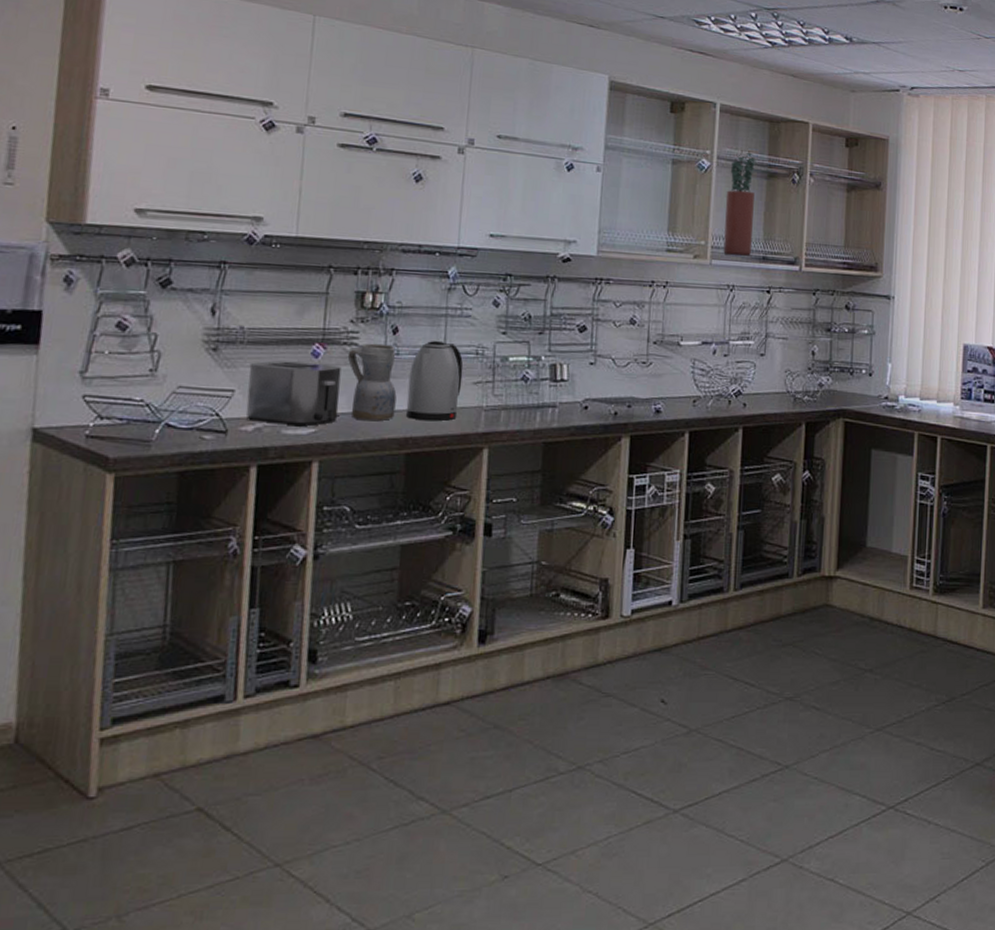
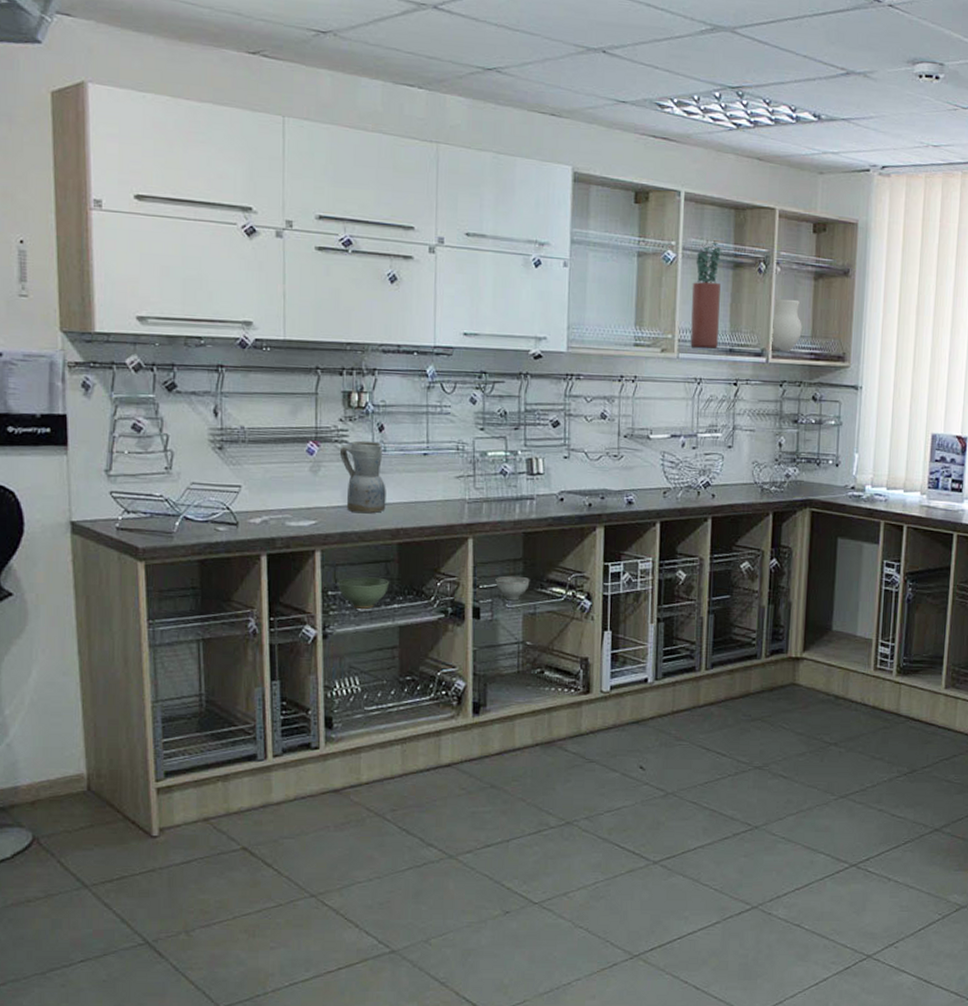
toaster: present [245,360,342,427] -> none [252,458,335,519]
bowl: none [334,490,394,526] -> present [337,576,390,609]
kettle: present [405,341,464,421] -> none [395,437,446,513]
bowl: none [510,489,548,516] -> present [495,575,530,601]
ceramic jug: none [805,208,835,261] -> present [771,298,802,352]

